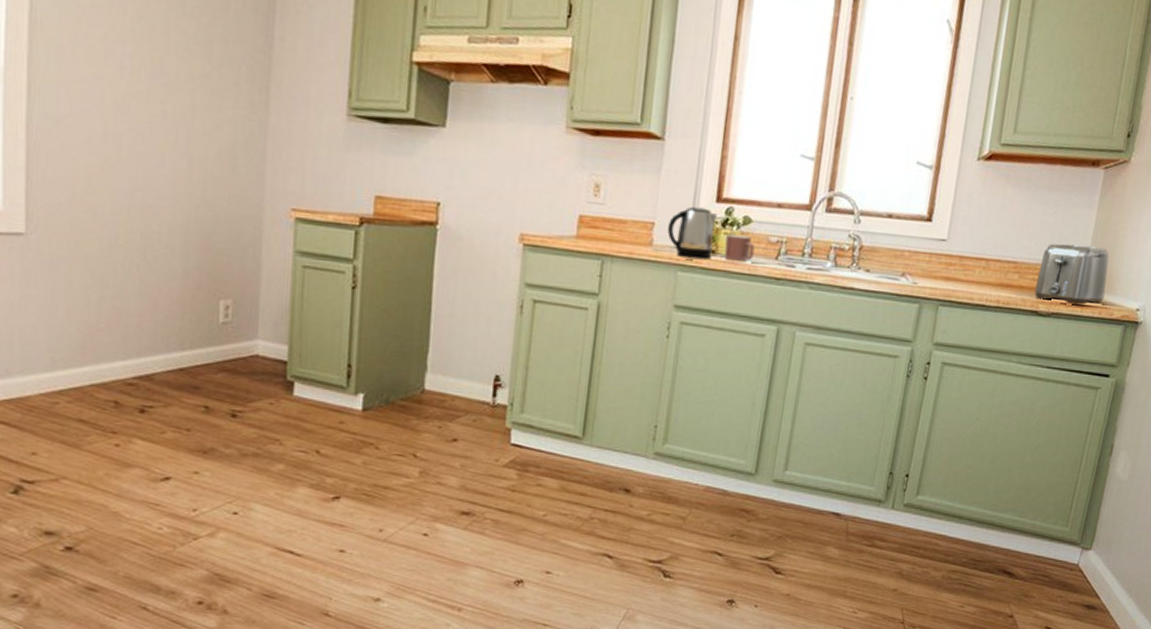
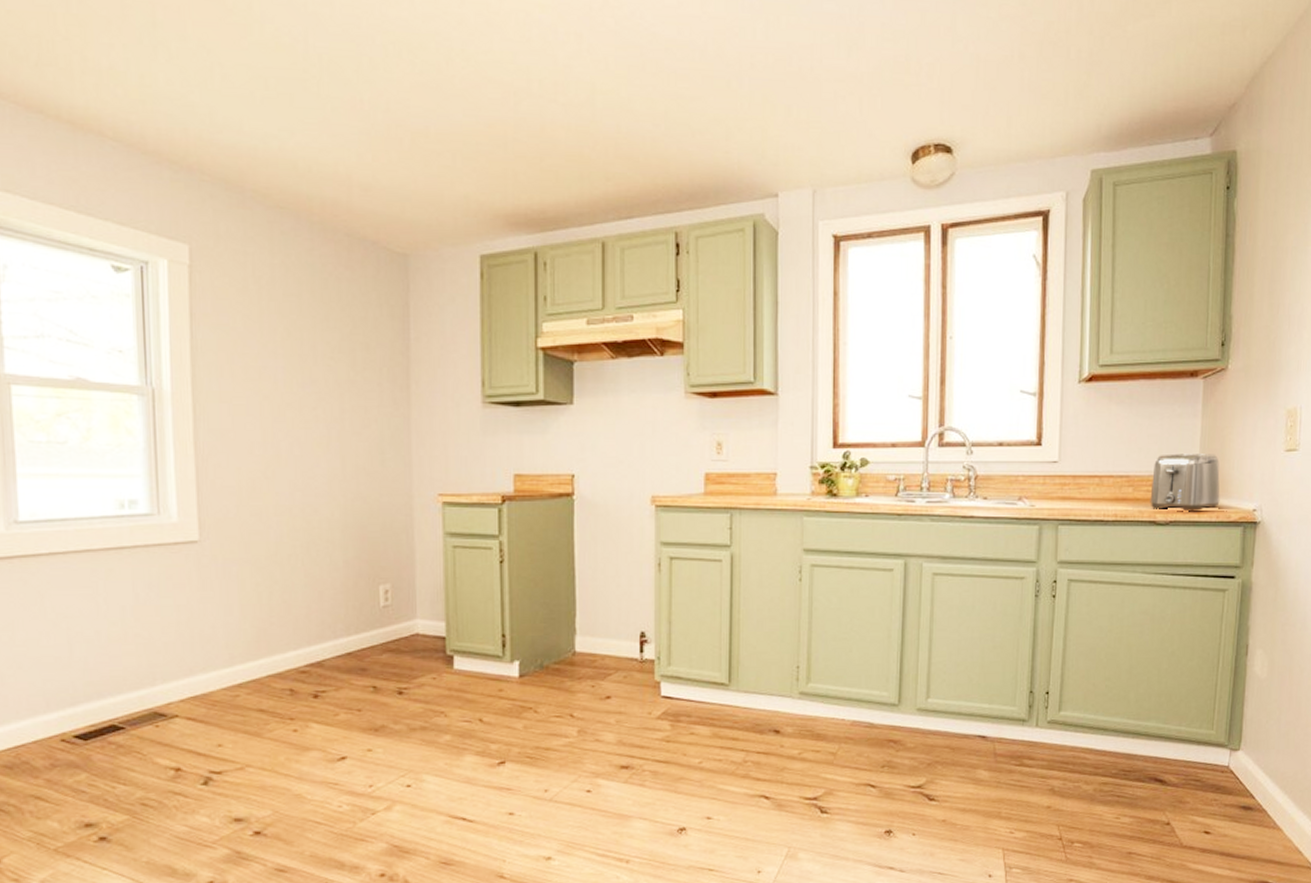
kettle: present [667,206,717,261] -> none [790,454,835,504]
mug: present [724,234,755,264] -> none [846,476,874,504]

